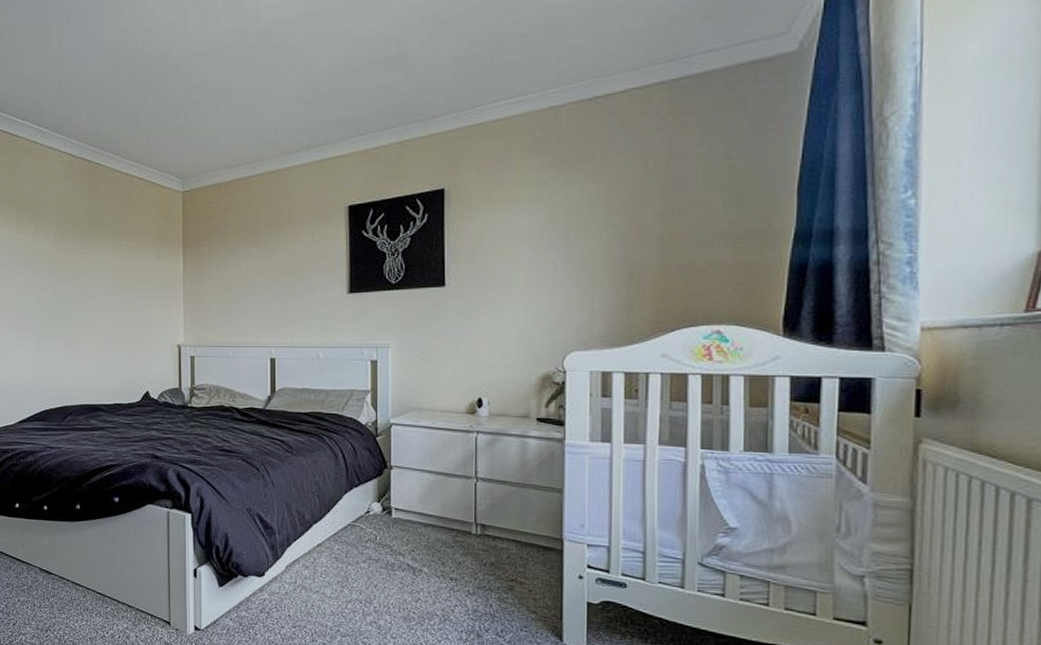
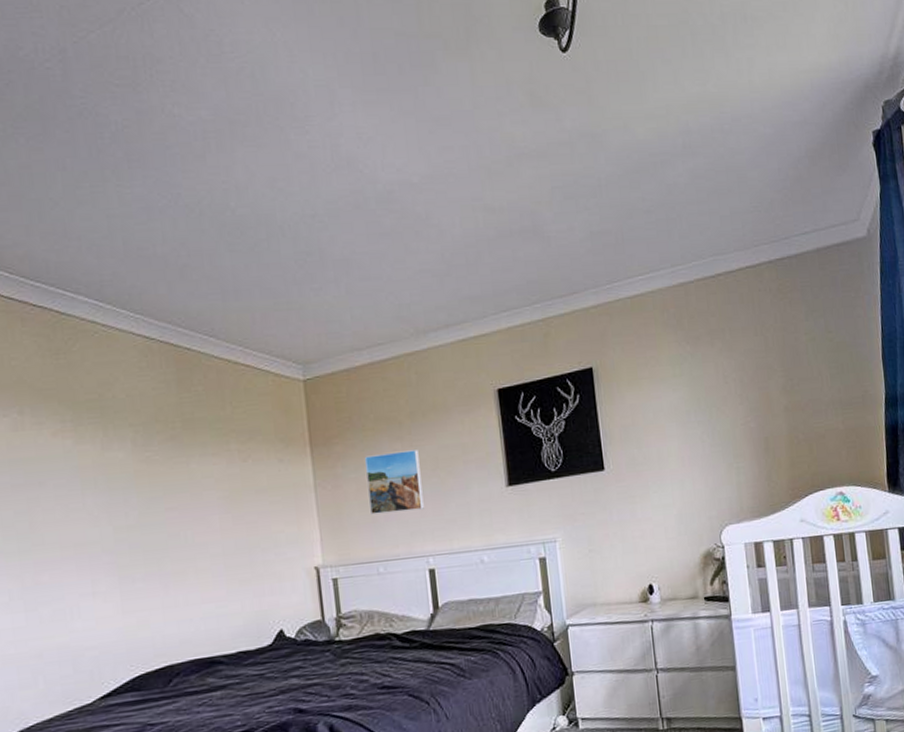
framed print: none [225,255,271,307] -> present [364,450,424,515]

